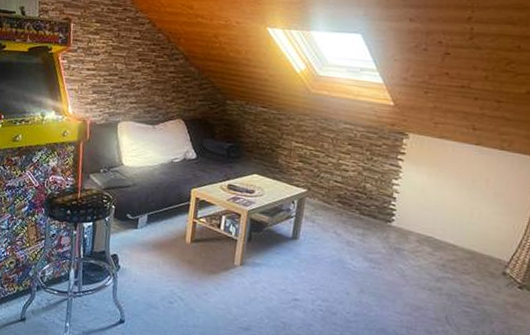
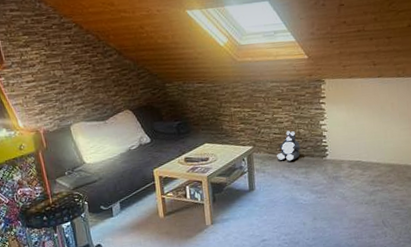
plush toy: none [332,181,363,217] -> present [277,130,301,161]

